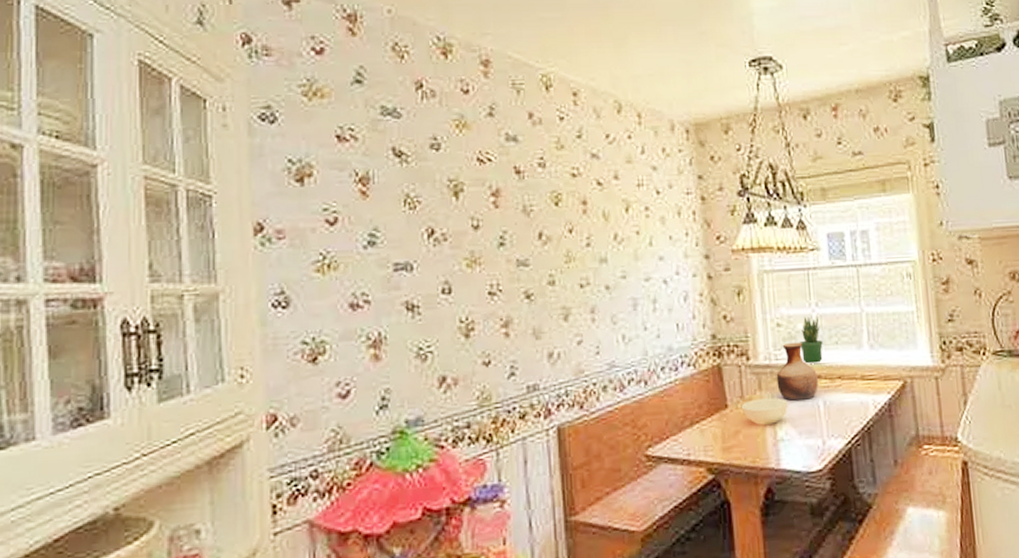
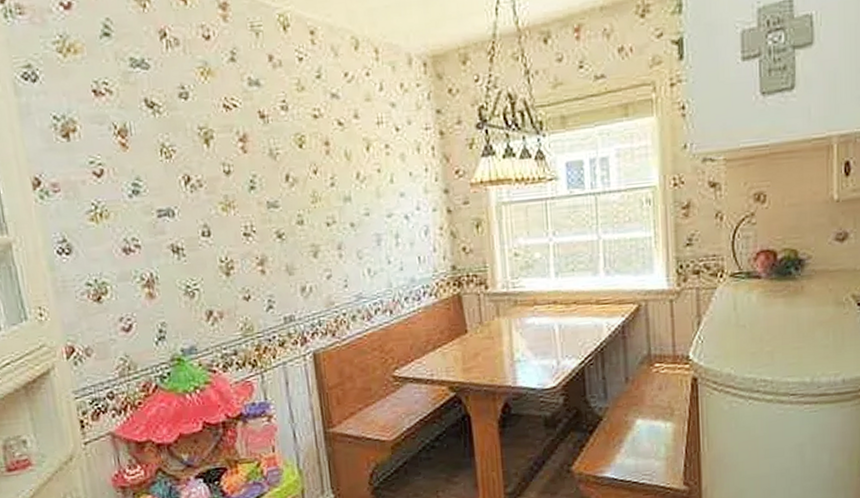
bowl: present [741,398,788,425] -> none [480,323,525,348]
vase: present [776,342,818,402] -> none [513,270,554,326]
planter: present [800,316,823,364] -> none [537,245,559,291]

